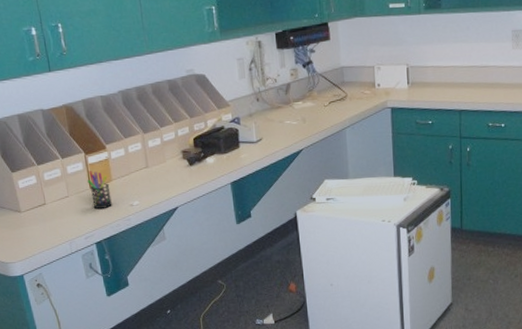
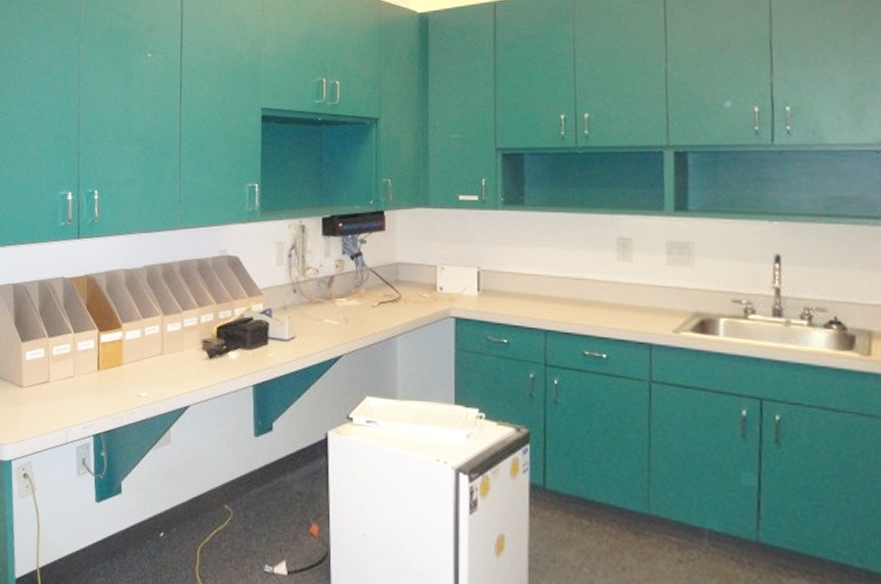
pen holder: present [87,171,112,209] -> none [96,350,119,396]

